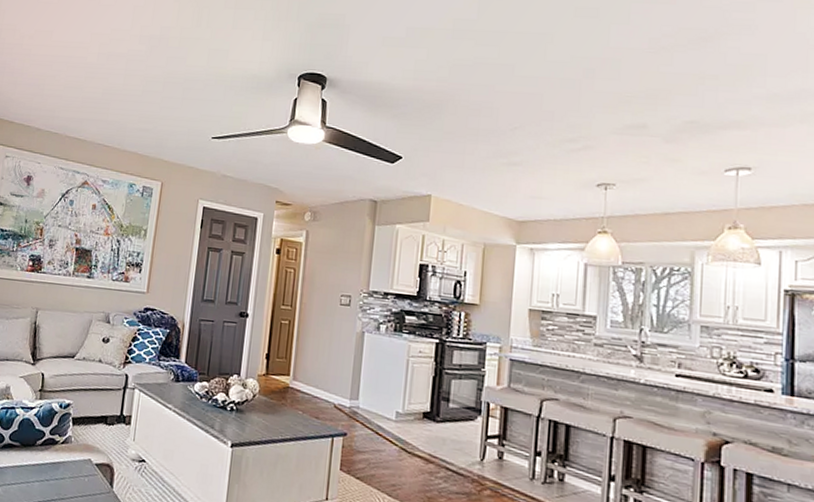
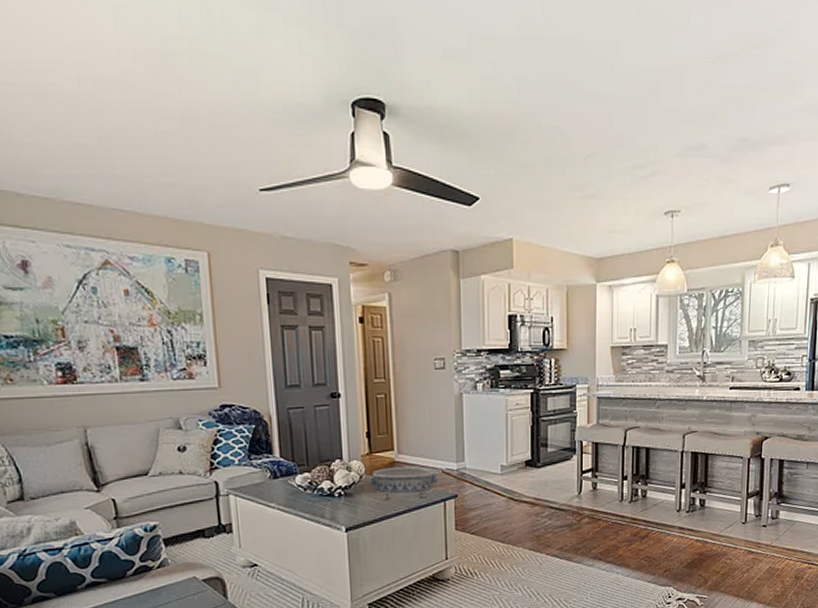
decorative bowl: none [260,391,329,430] -> present [368,466,438,501]

